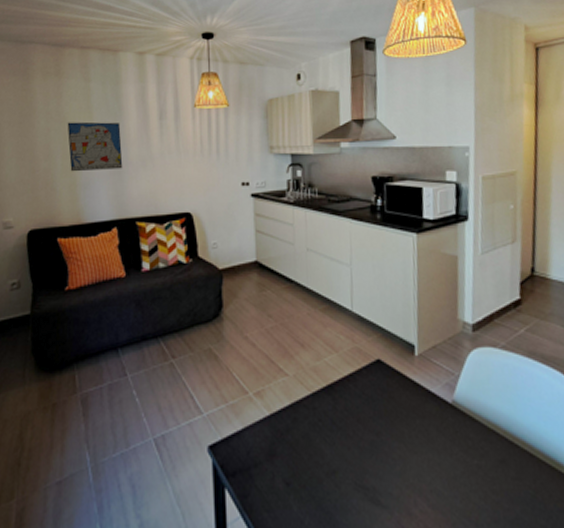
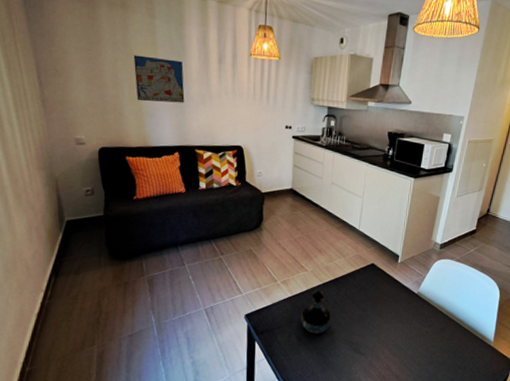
tequila bottle: none [286,404,330,475] -> present [301,290,331,334]

